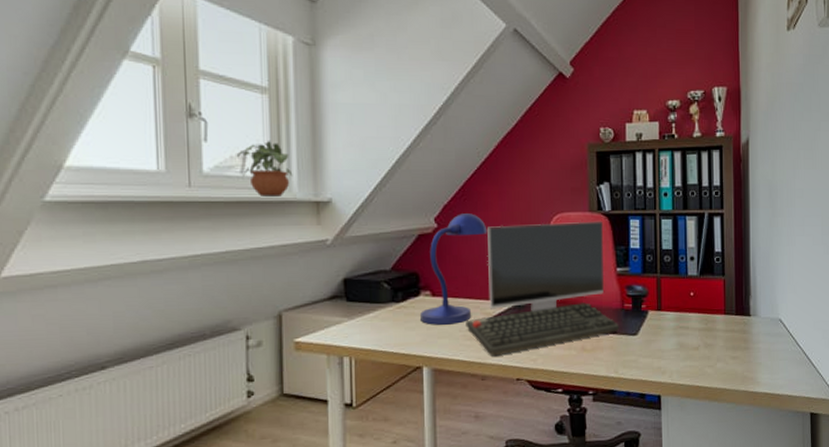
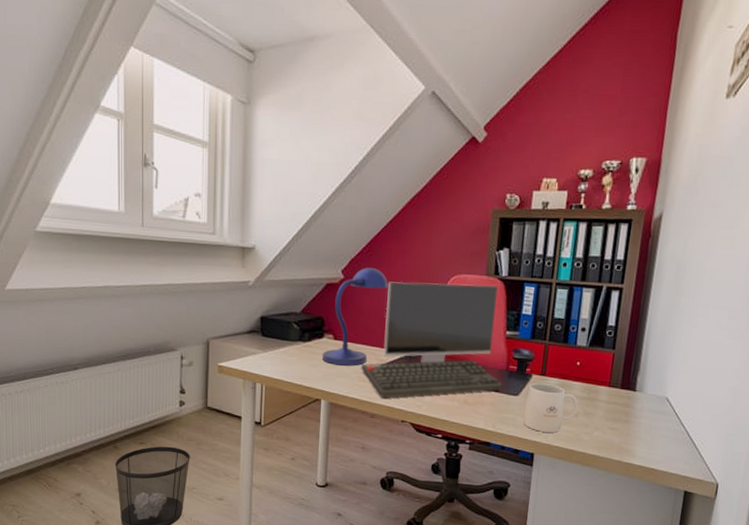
potted plant: present [238,140,293,198] -> none [181,189,225,241]
mug: none [644,318,697,371] -> present [523,382,578,433]

